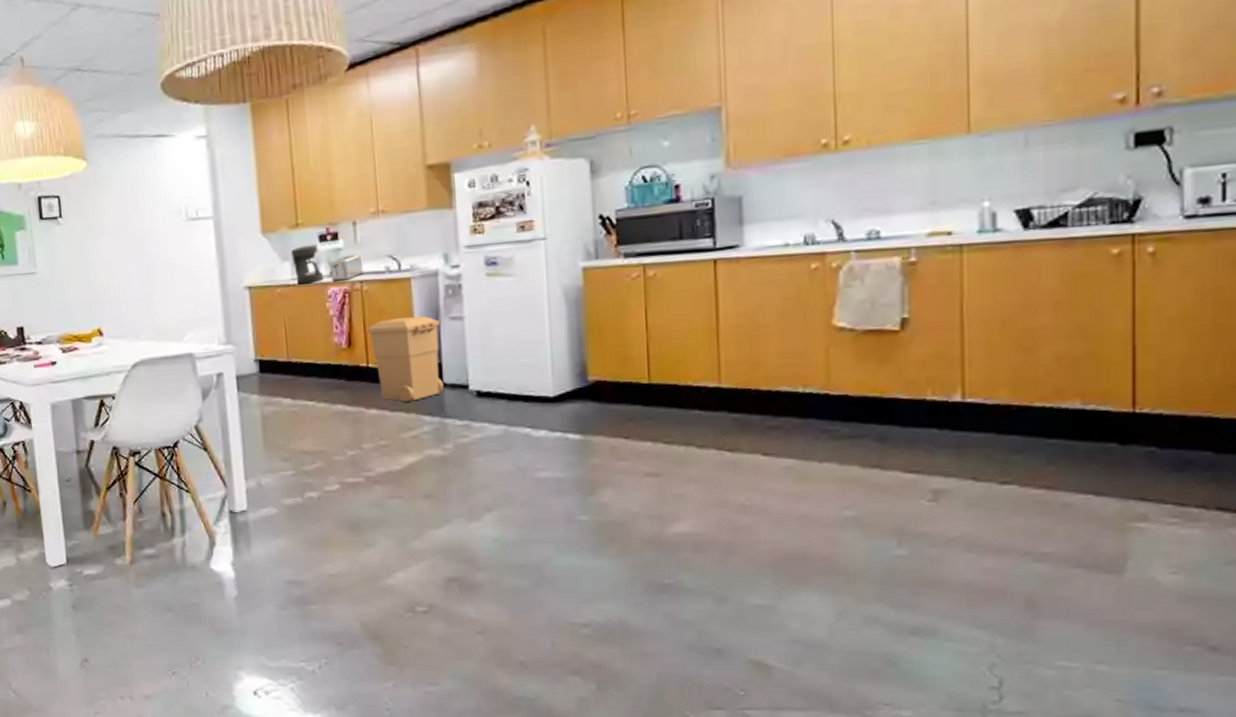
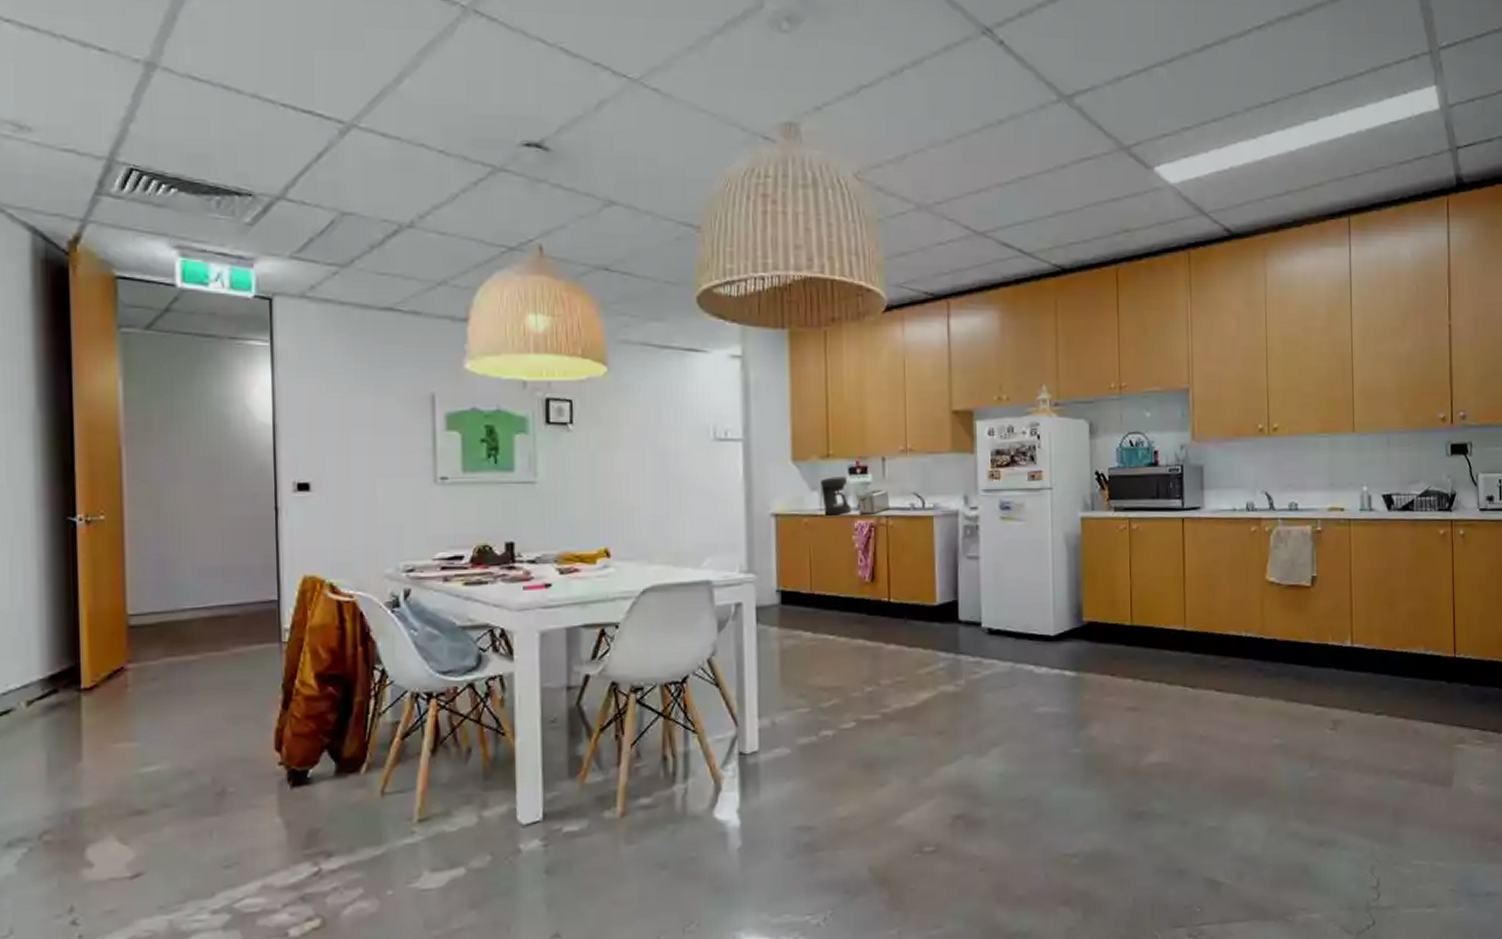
recycling bin: present [365,316,444,403] -> none [888,553,959,639]

